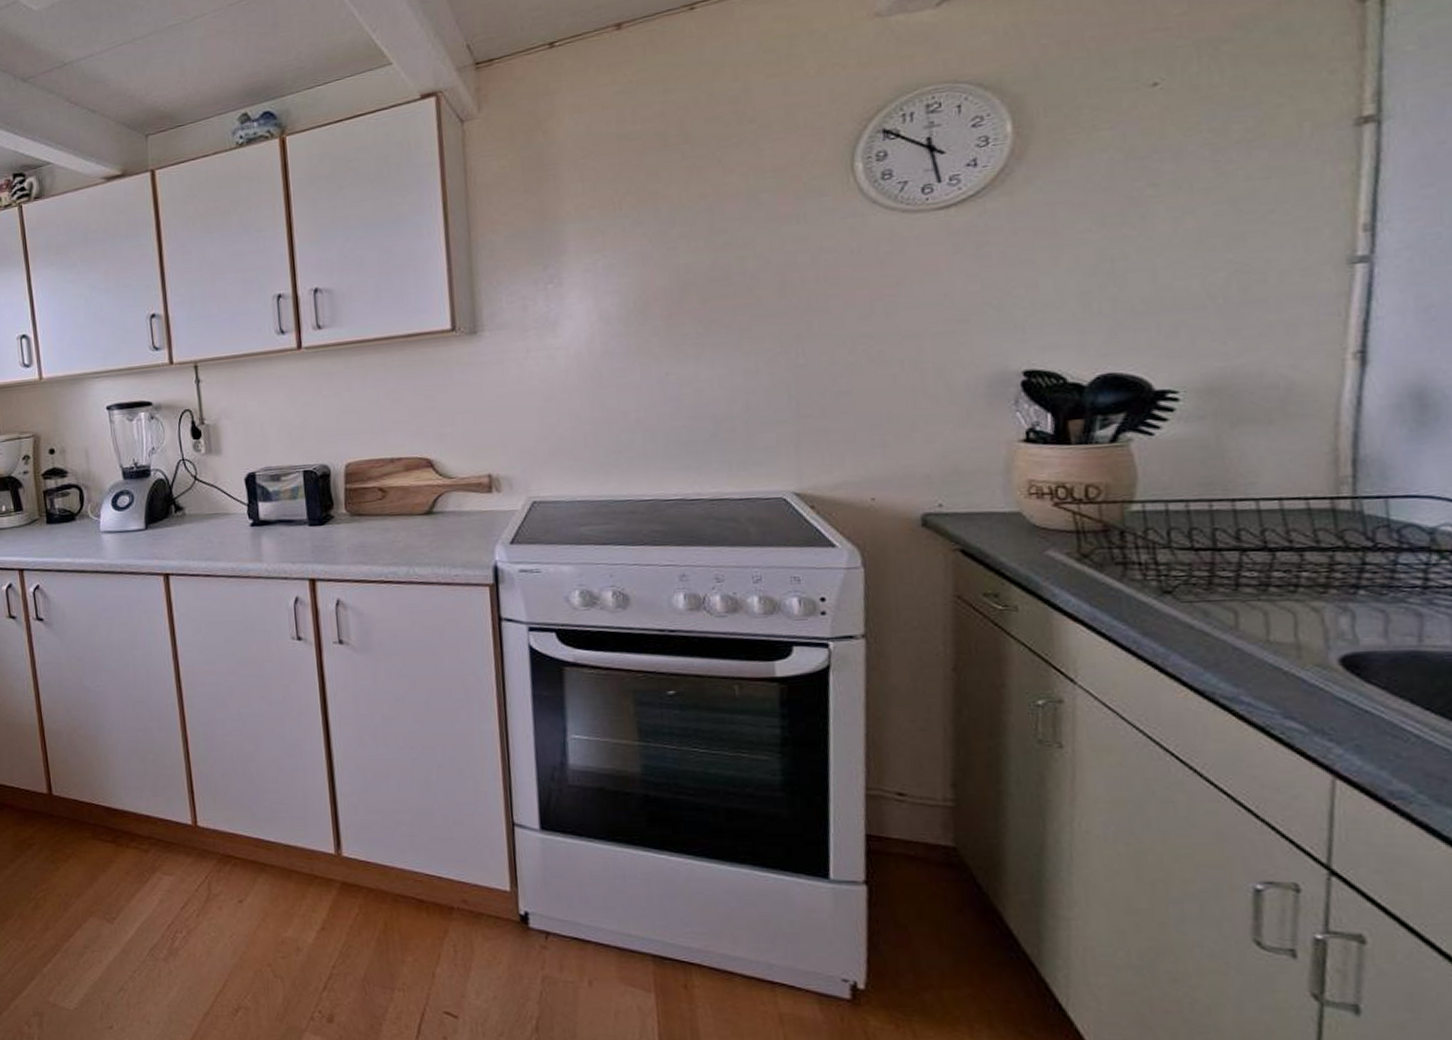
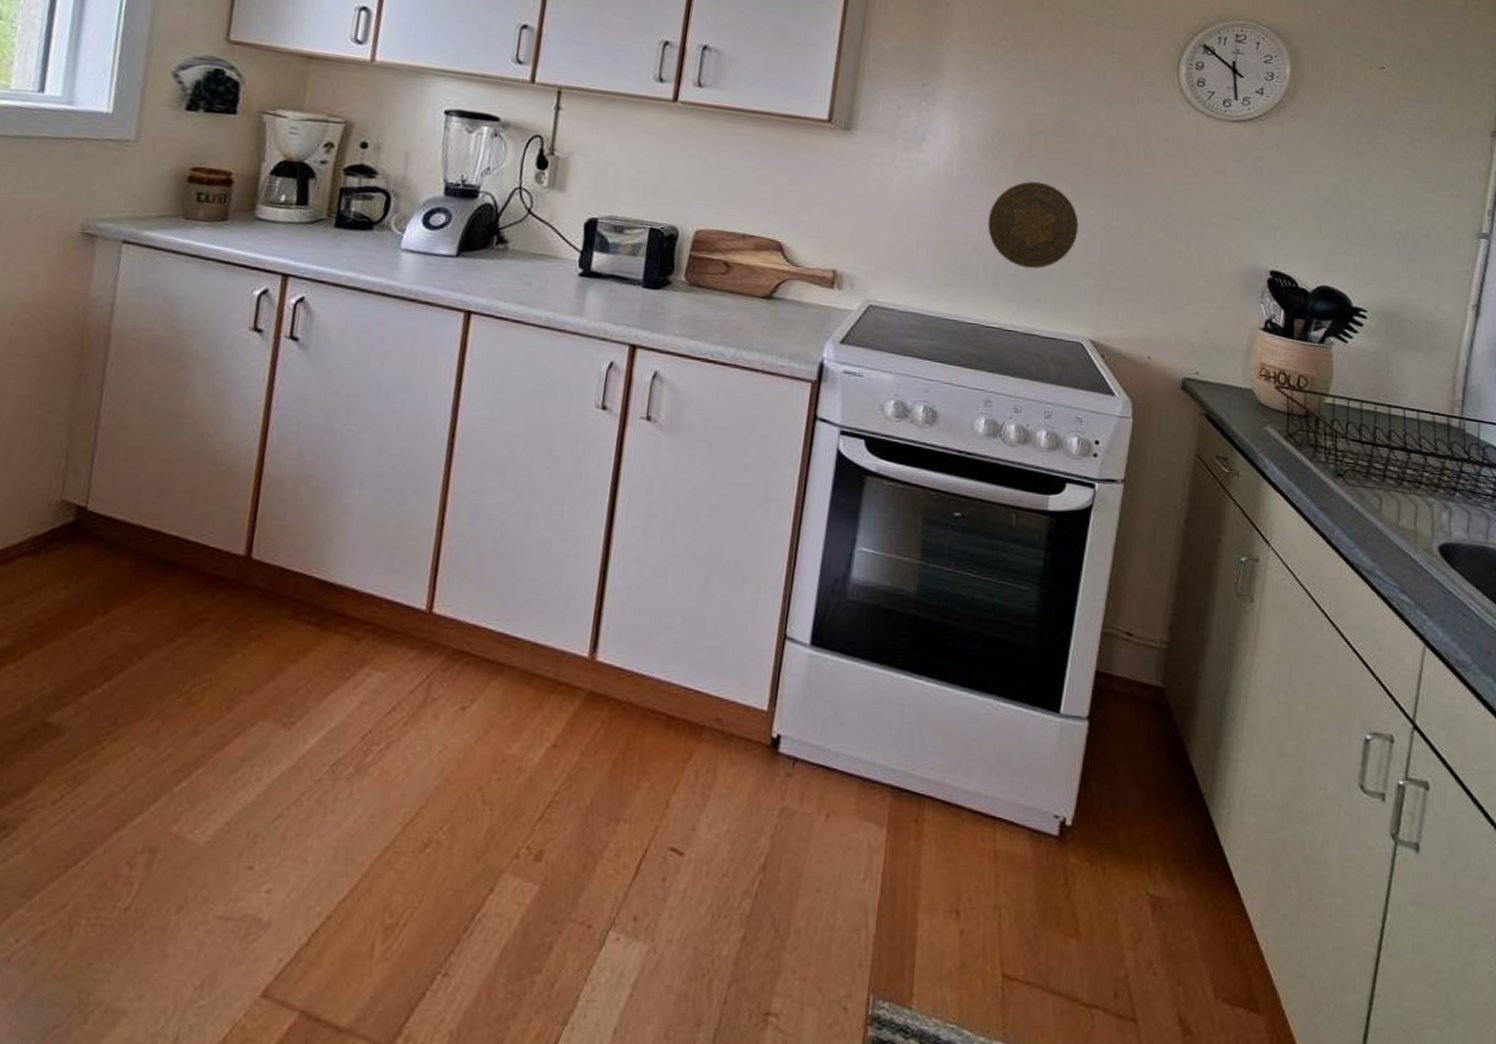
decorative plate: none [646,336,757,432] -> present [987,181,1079,269]

